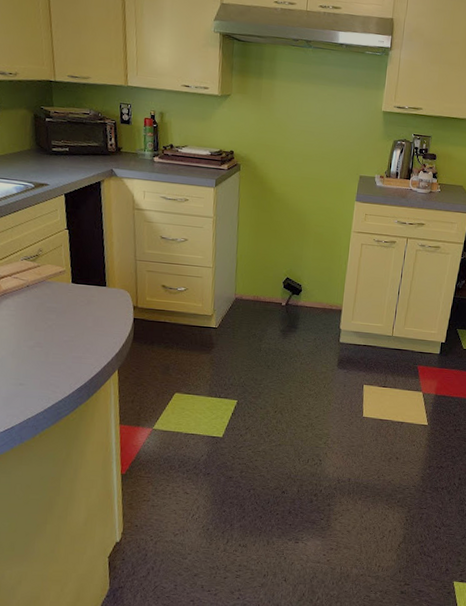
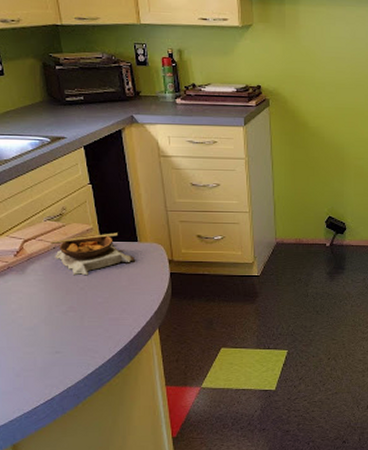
soup bowl: none [25,276,102,314] -> present [50,233,135,275]

